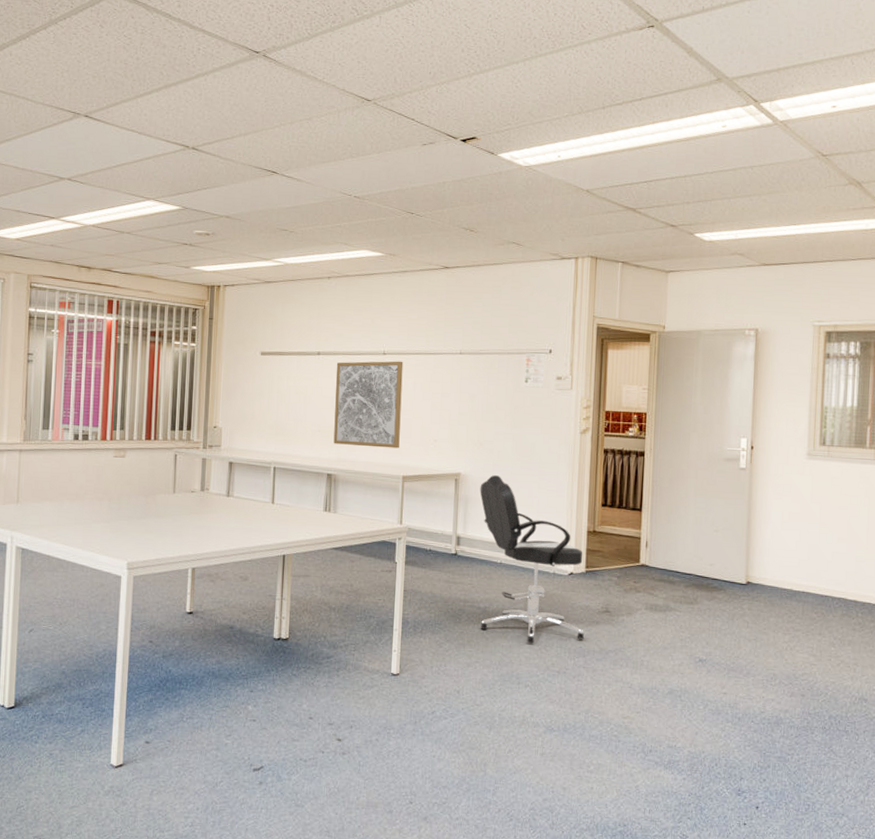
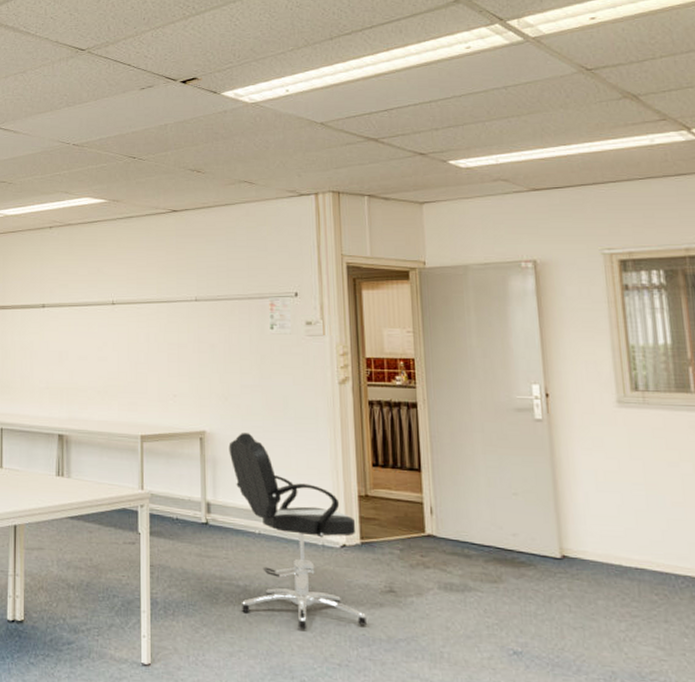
wall art: present [333,361,403,449] -> none [62,311,135,405]

